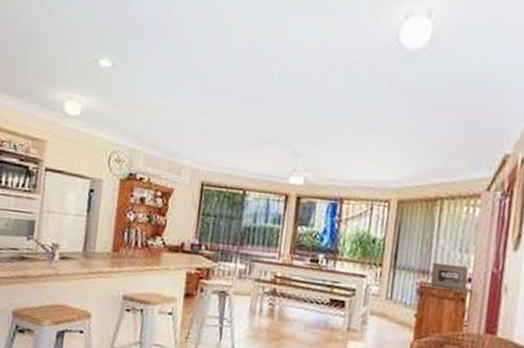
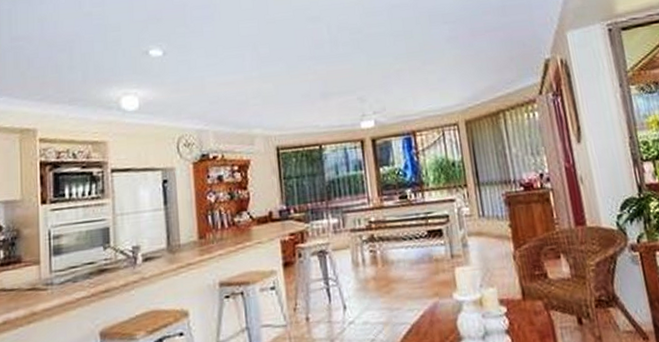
picture frame: present [431,263,468,292] -> none [511,167,548,195]

